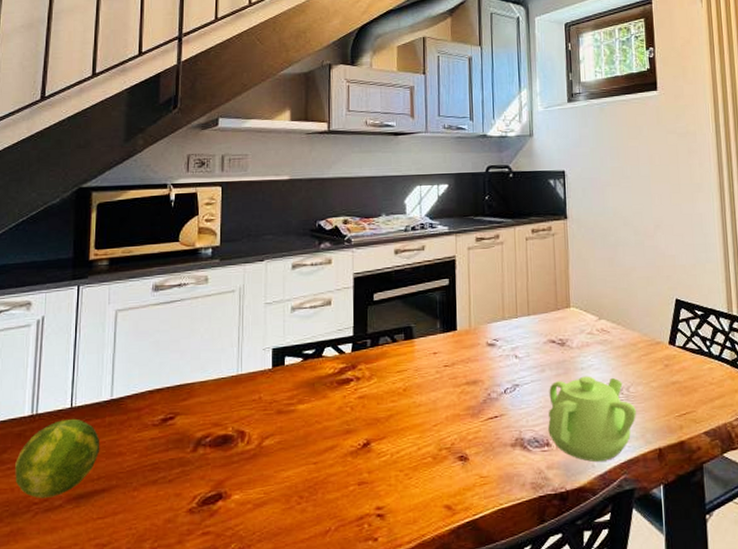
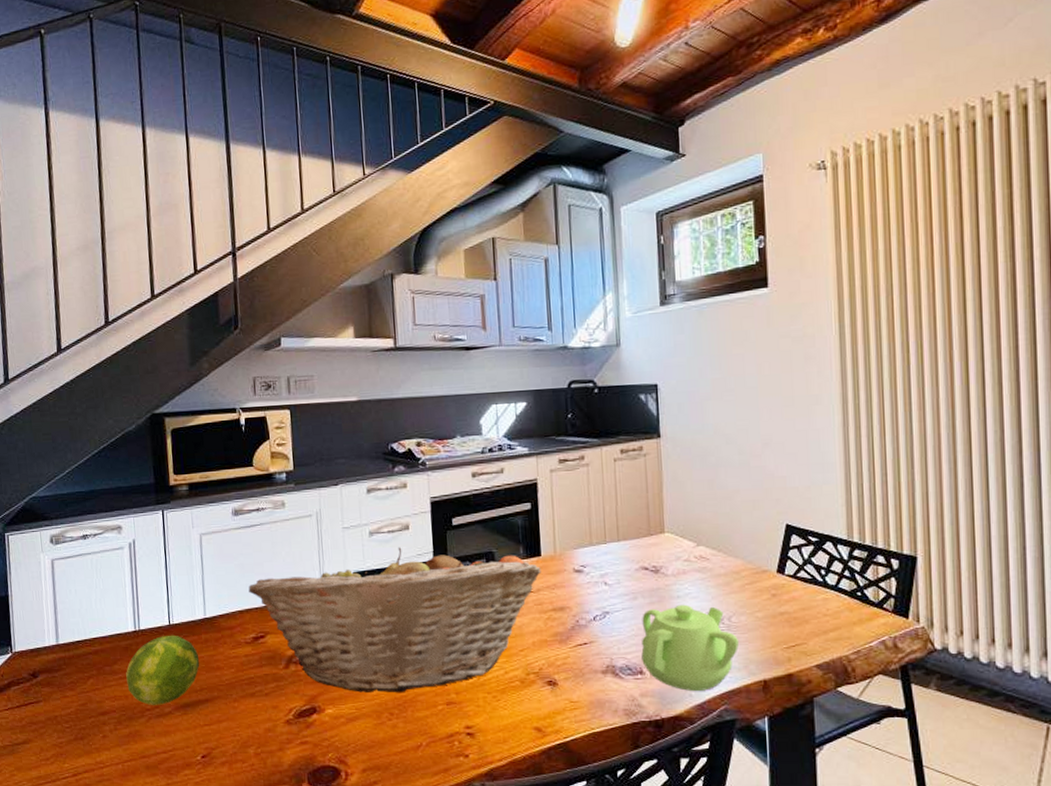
fruit basket: none [162,322,456,475] -> present [248,547,541,693]

